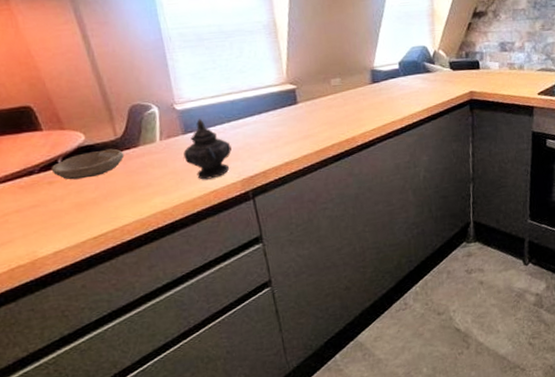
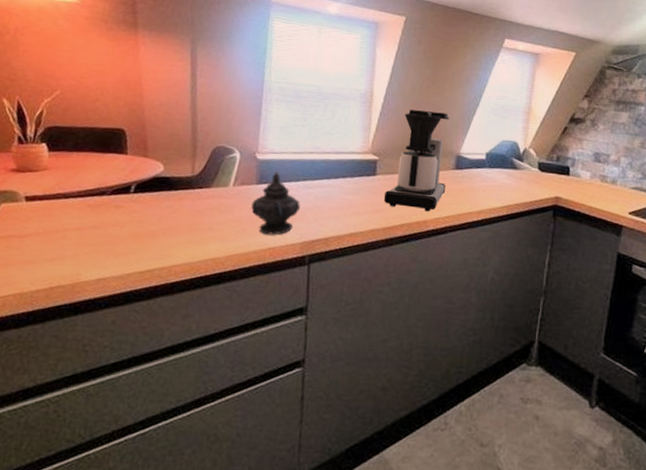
bowl: present [51,148,125,180] -> none [122,184,196,210]
coffee maker: none [309,30,367,131] -> present [383,110,449,212]

